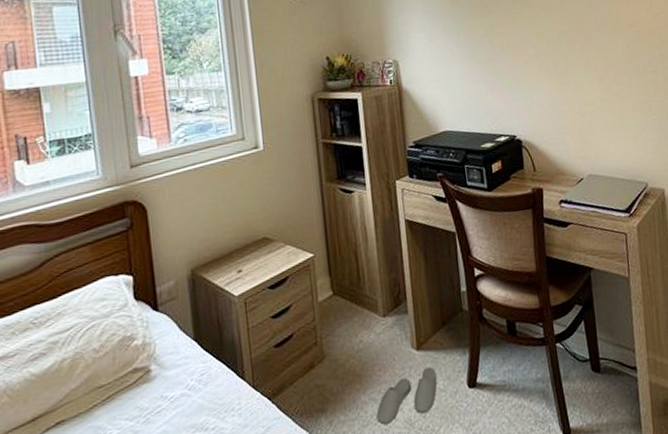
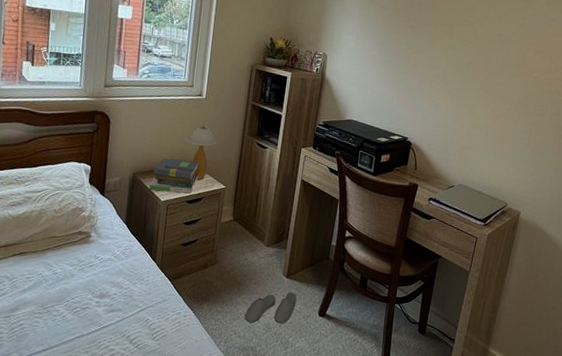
books: none [215,232,277,286] -> present [149,158,199,194]
table lamp: none [250,180,292,256] -> present [186,123,218,181]

